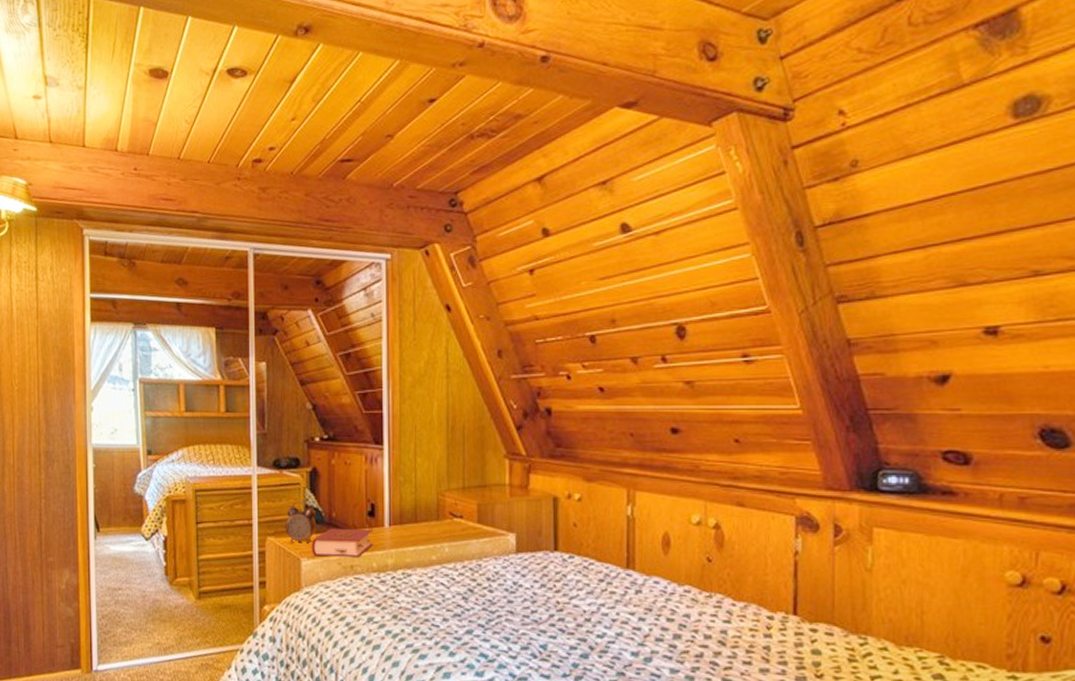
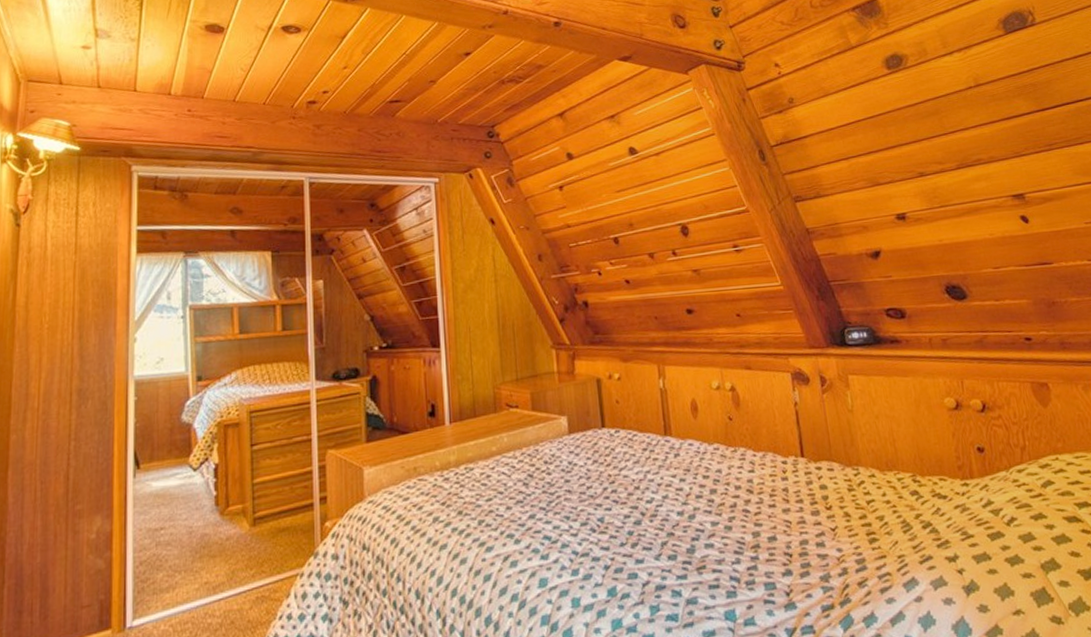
alarm clock: present [285,502,317,544] -> none [346,410,379,453]
book: present [312,528,373,558] -> none [373,429,435,463]

